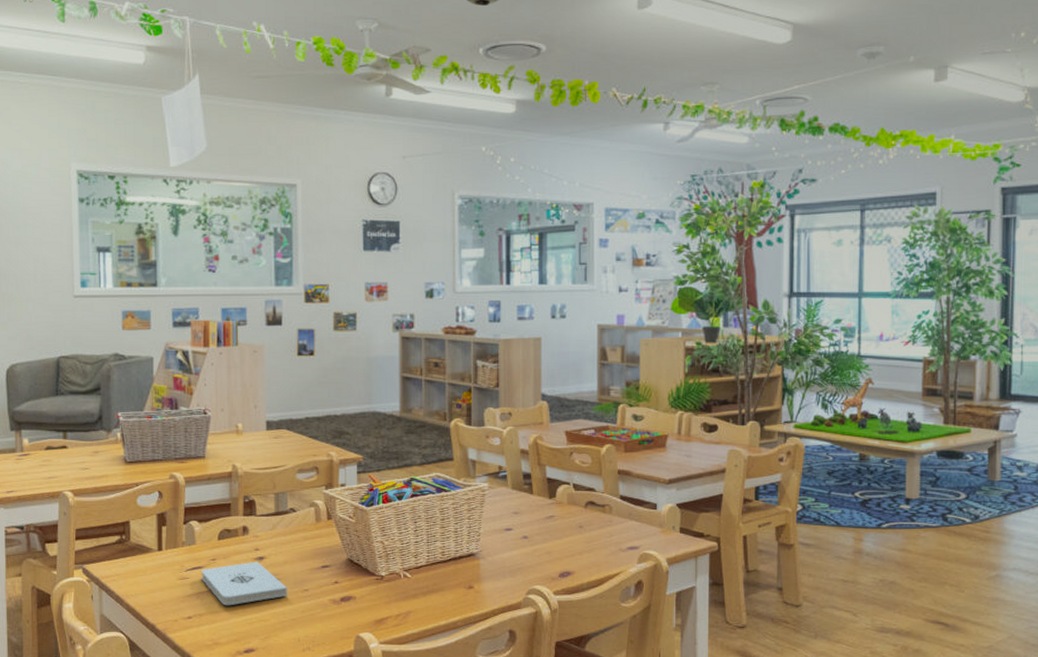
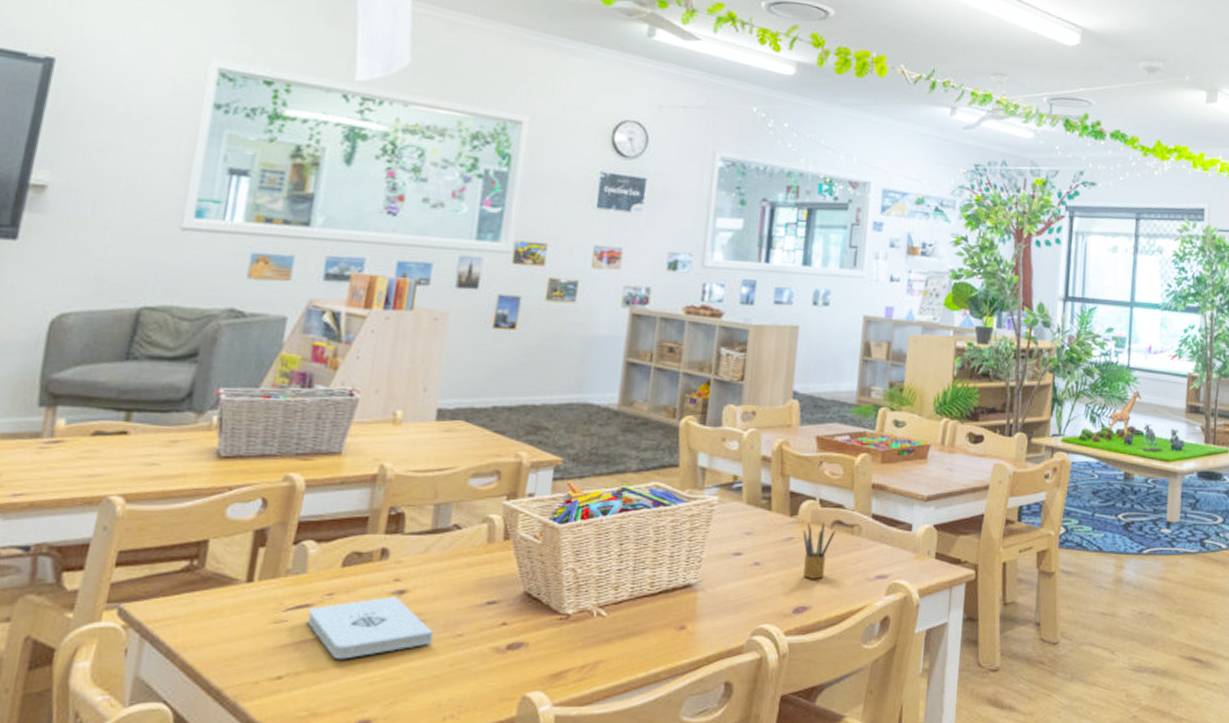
pencil box: none [561,503,589,549] -> present [803,522,836,579]

